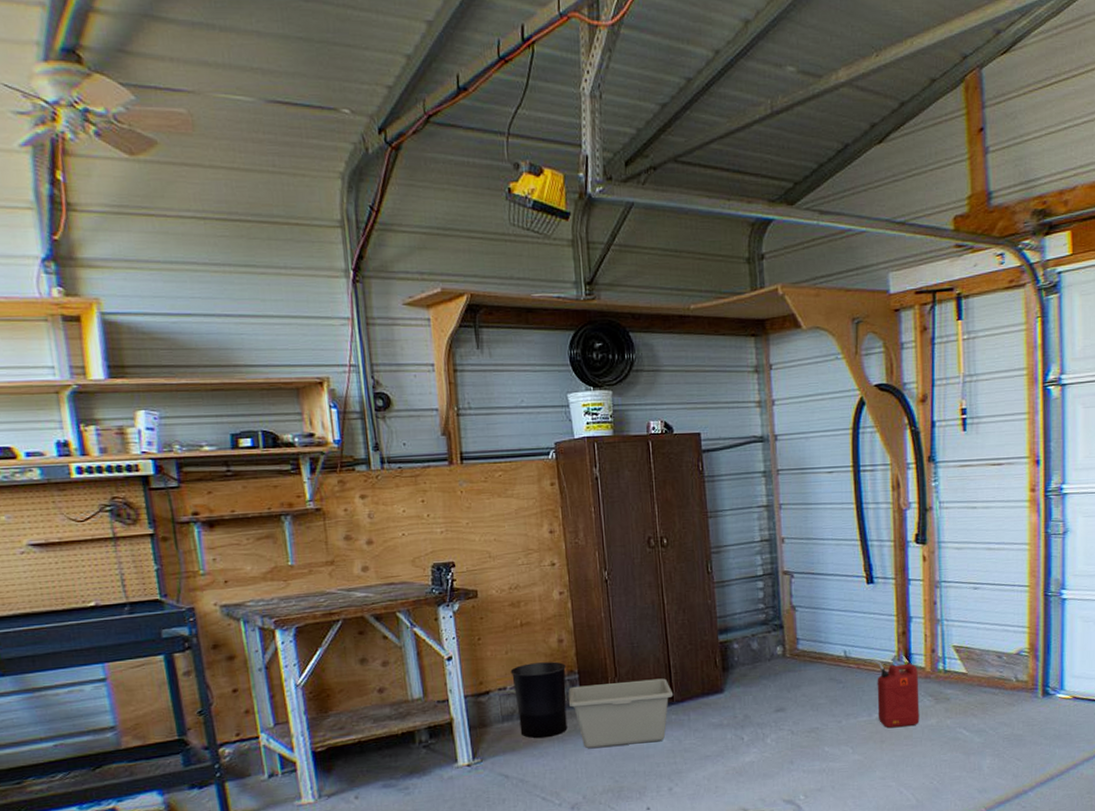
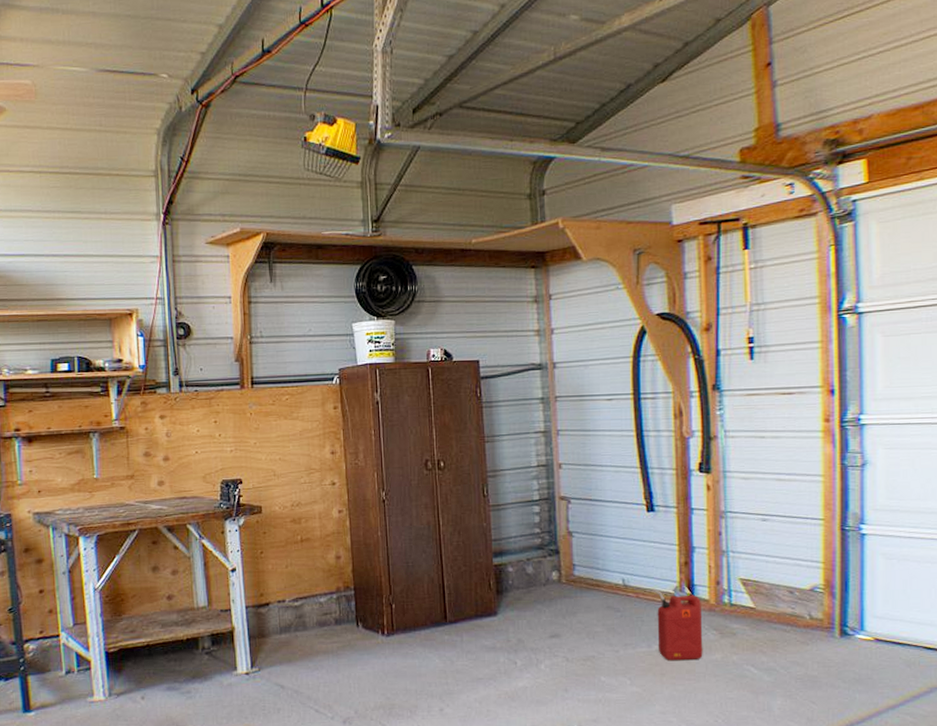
waste bin: present [510,661,568,739] -> none [289,577,342,651]
storage bin: present [568,678,674,749] -> none [343,598,447,665]

